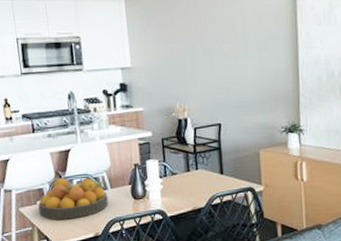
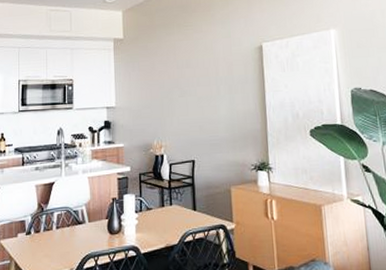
fruit bowl: present [38,178,109,220] -> none [19,211,85,254]

